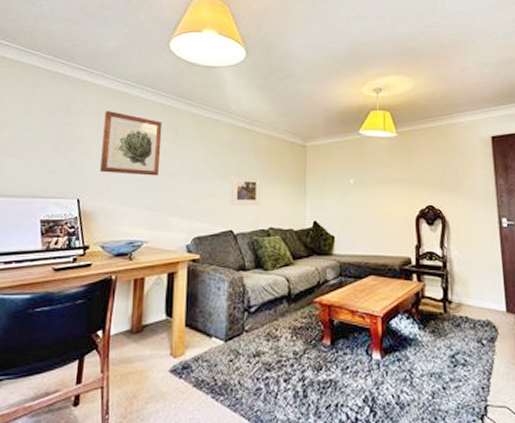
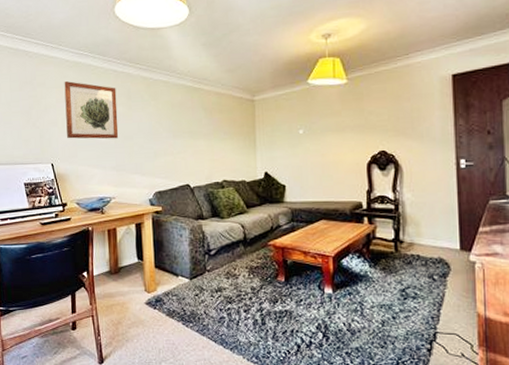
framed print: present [230,175,261,205] -> none [184,133,213,162]

